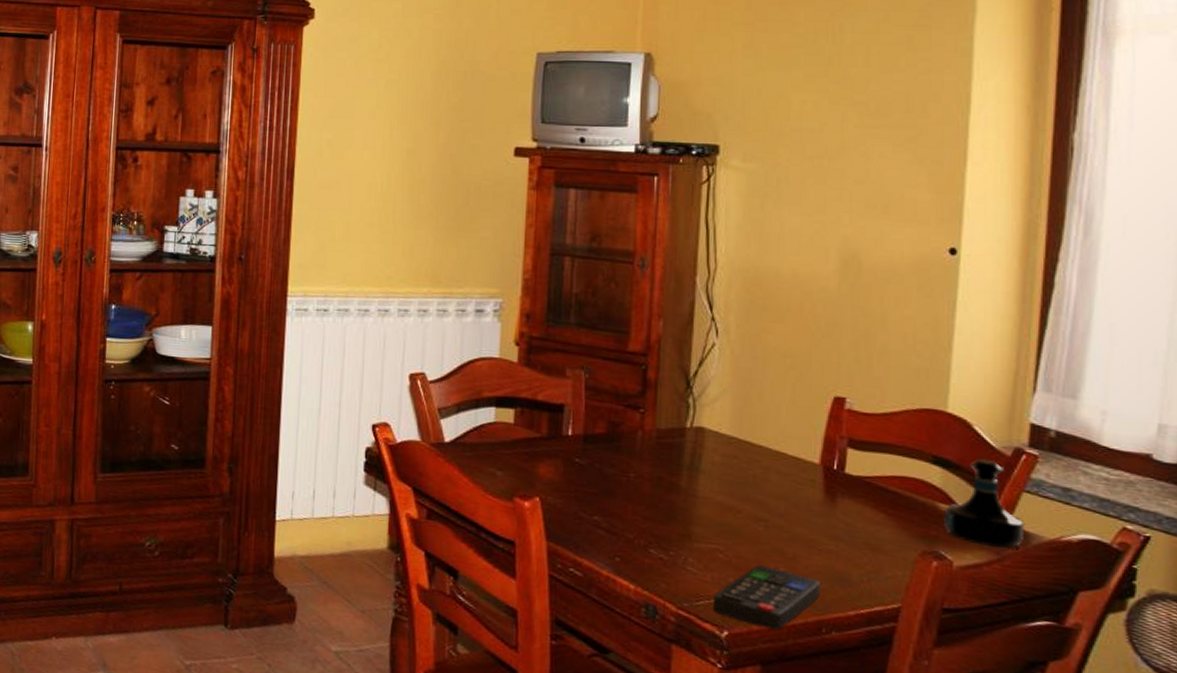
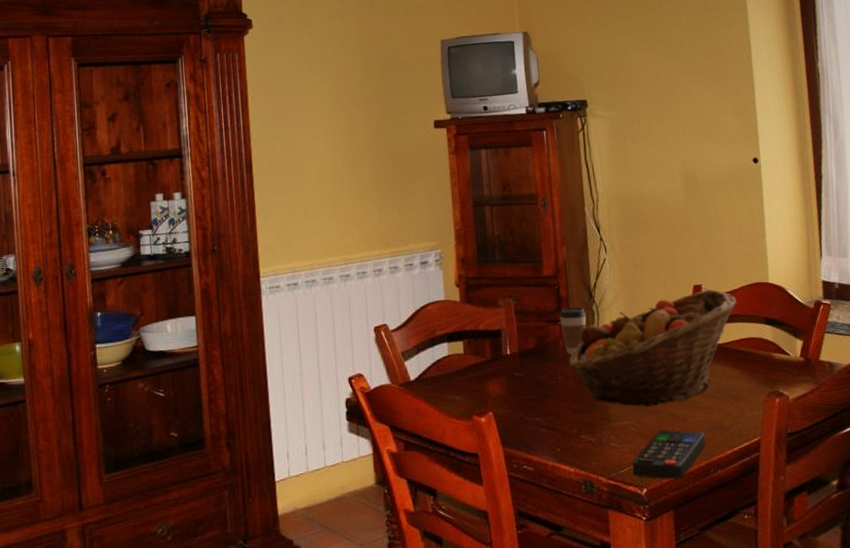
coffee cup: none [641,394,679,450] -> present [559,307,587,354]
fruit basket: none [646,405,896,537] -> present [568,289,738,407]
tequila bottle: present [944,458,1025,548] -> none [777,313,831,379]

